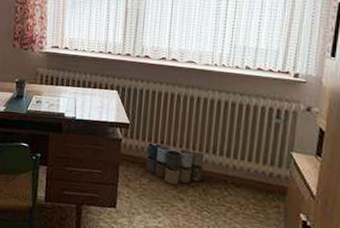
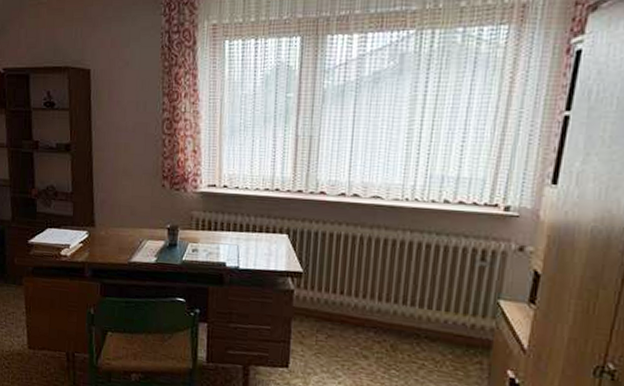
pouf: present [146,141,205,185] -> none [323,292,393,341]

